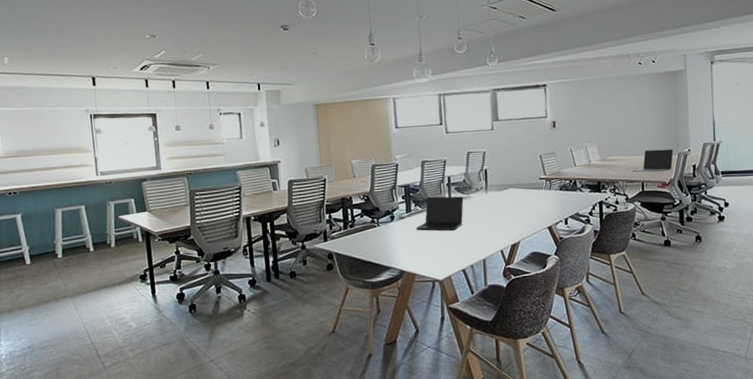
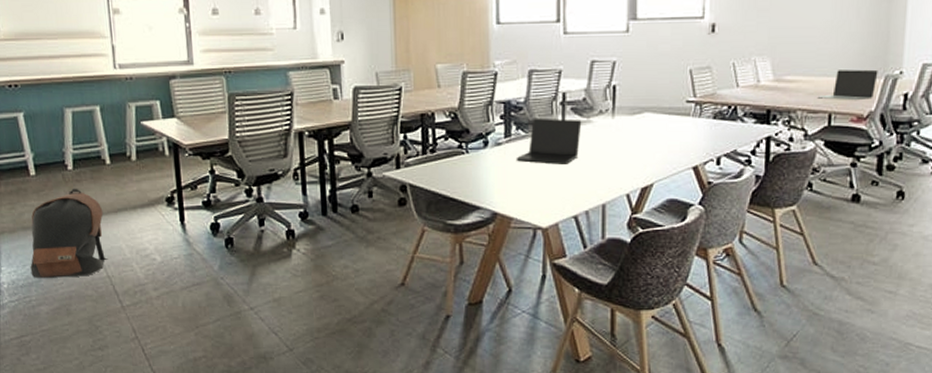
backpack: none [25,272,92,348] -> present [30,188,108,278]

